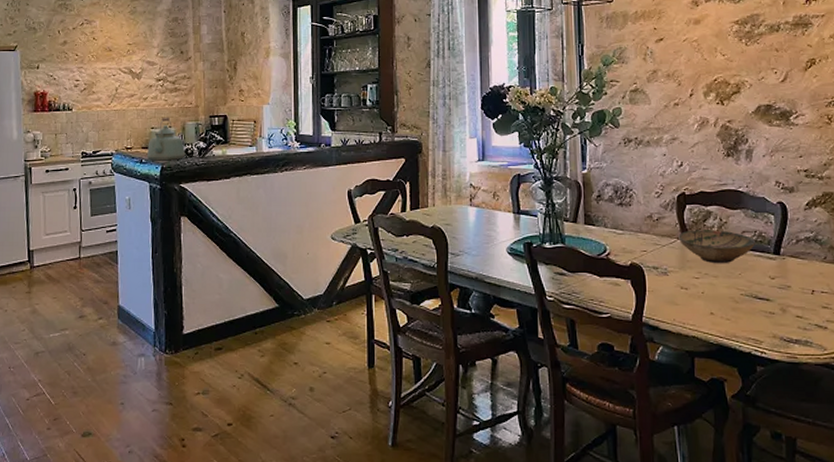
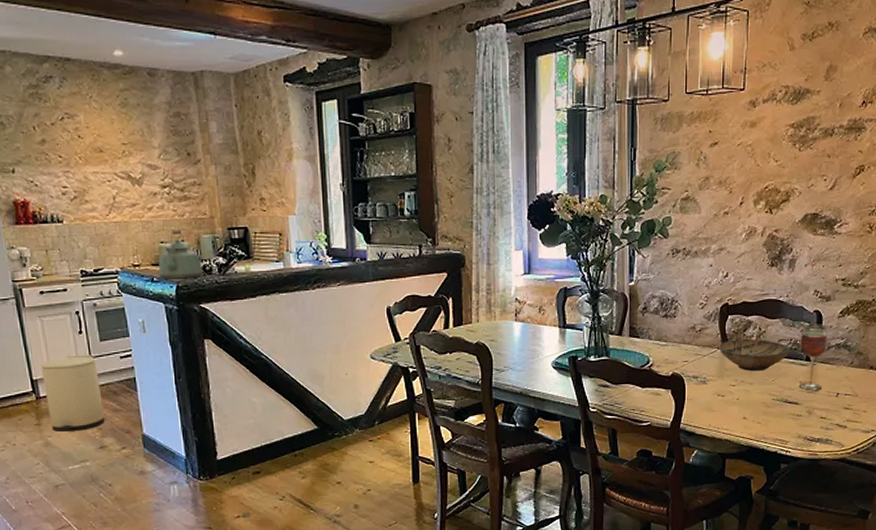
pedal bin: none [38,228,87,300] -> present [40,354,104,432]
wineglass: none [765,215,797,286] -> present [800,323,829,390]

